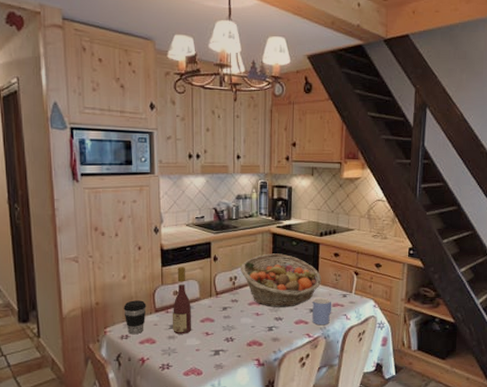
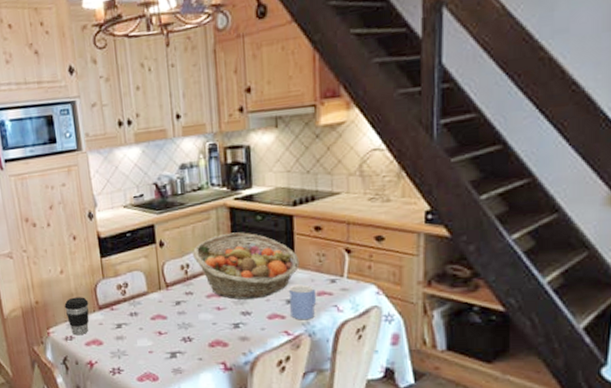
wine bottle: present [172,267,191,334] -> none [117,256,141,334]

